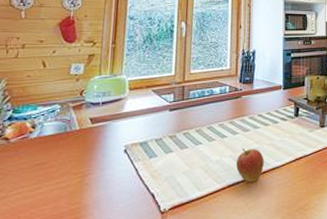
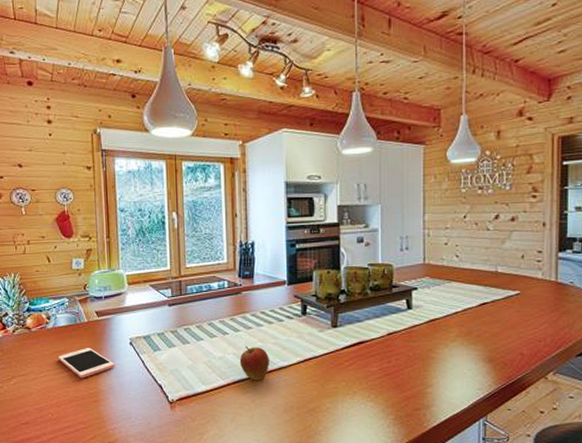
cell phone: none [38,157,104,193] -> present [58,347,114,379]

